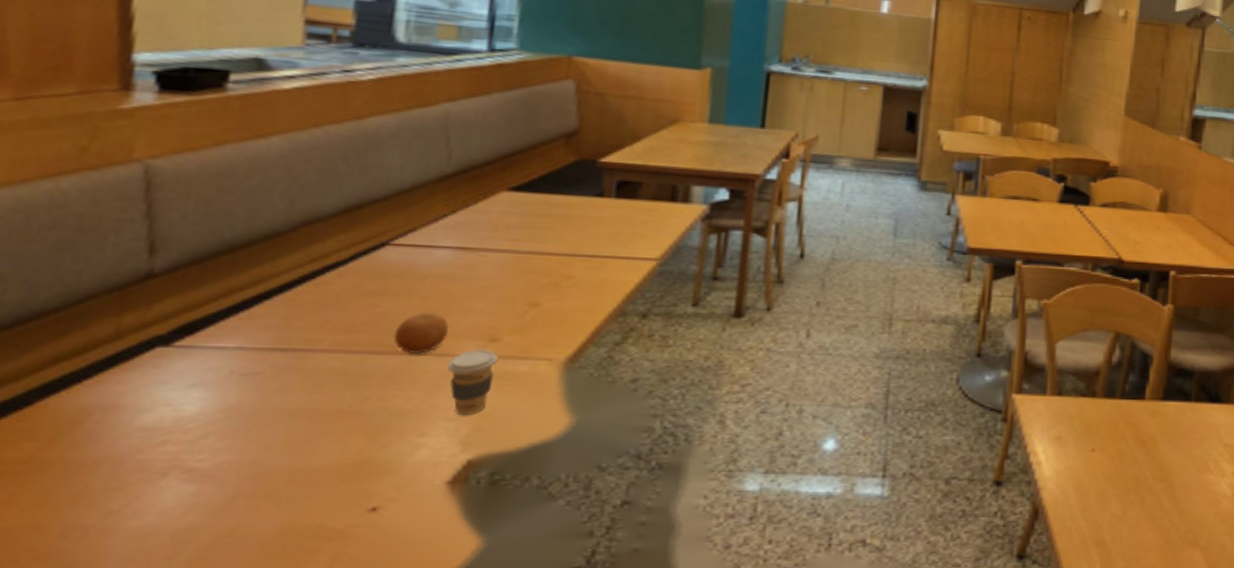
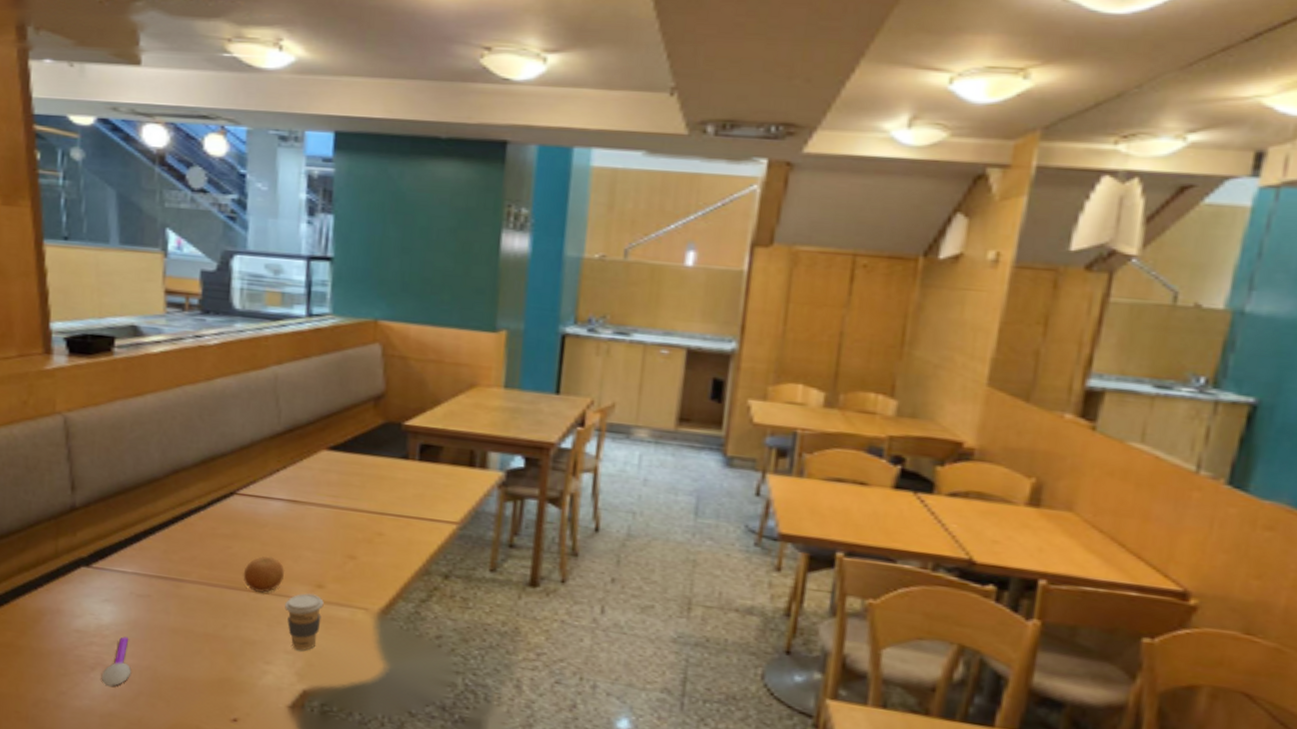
spoon: none [177,428,225,493] -> present [101,636,132,686]

